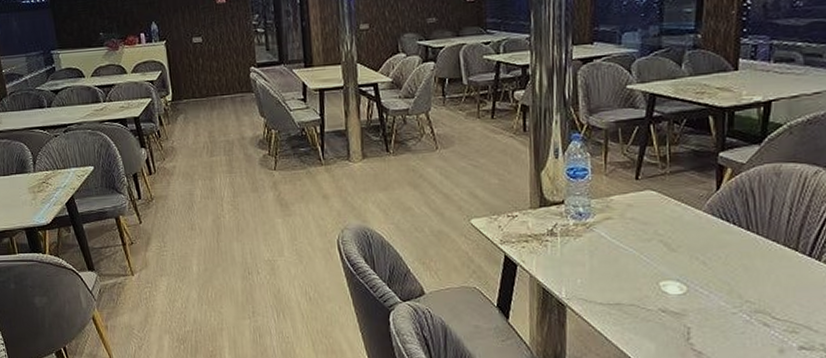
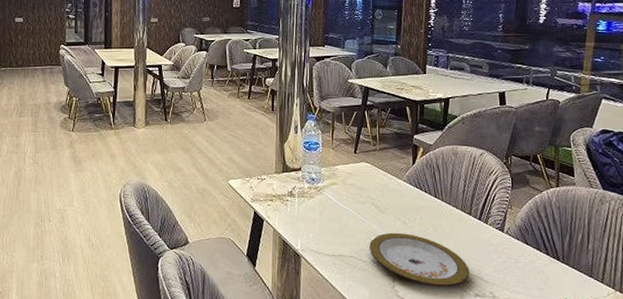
plate: none [656,275,793,339] -> present [369,232,470,287]

